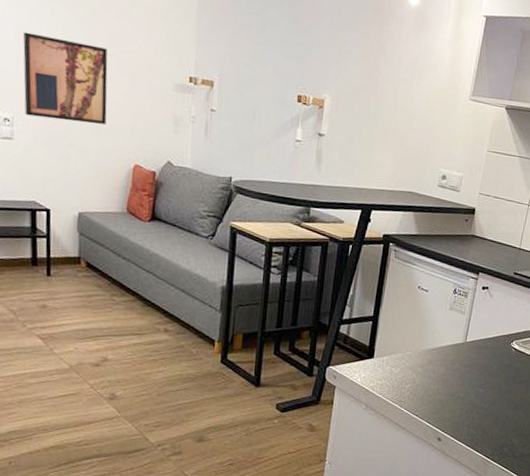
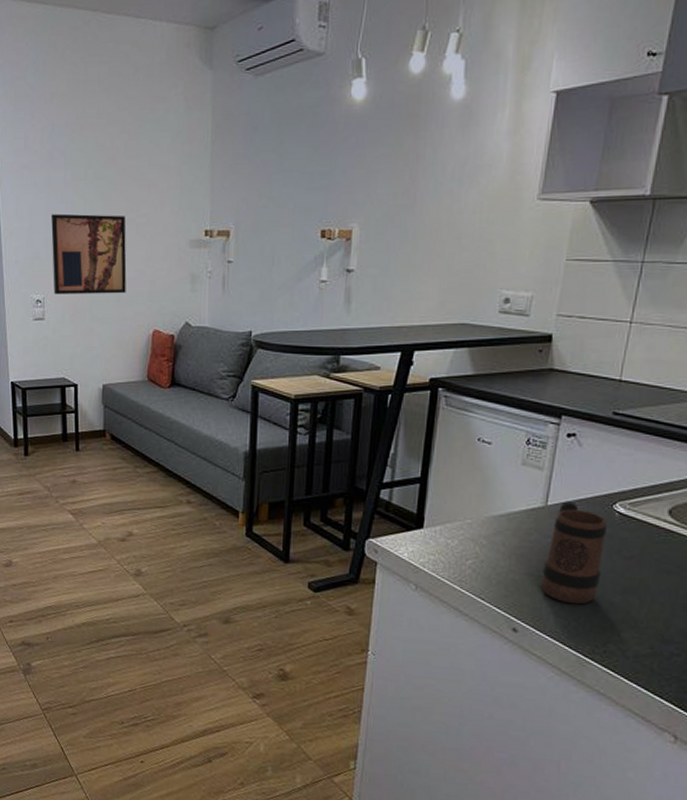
mug: none [459,339,506,419] -> present [540,501,607,605]

